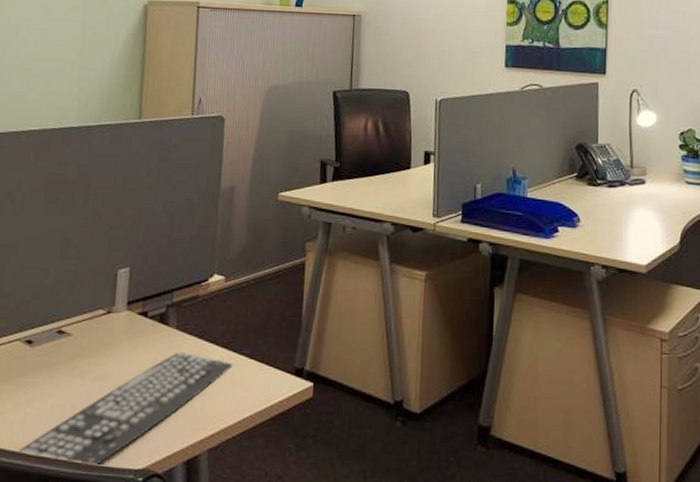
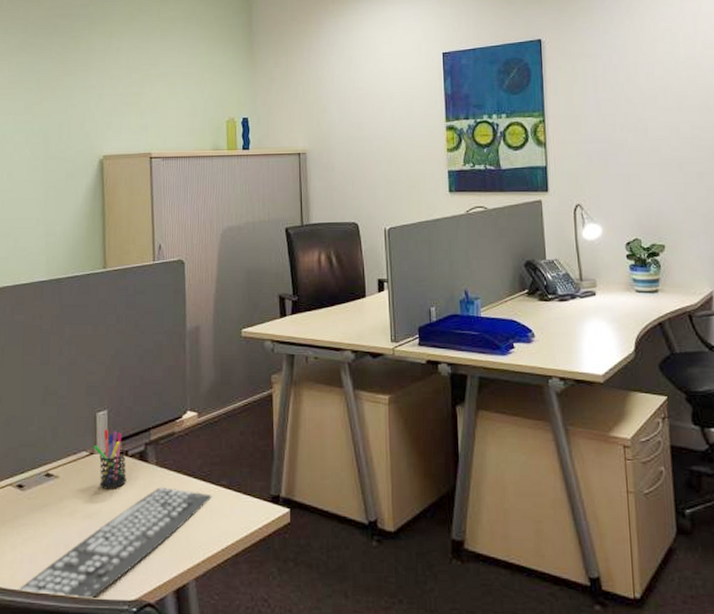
pen holder: none [111,288,146,351] -> present [94,430,126,489]

